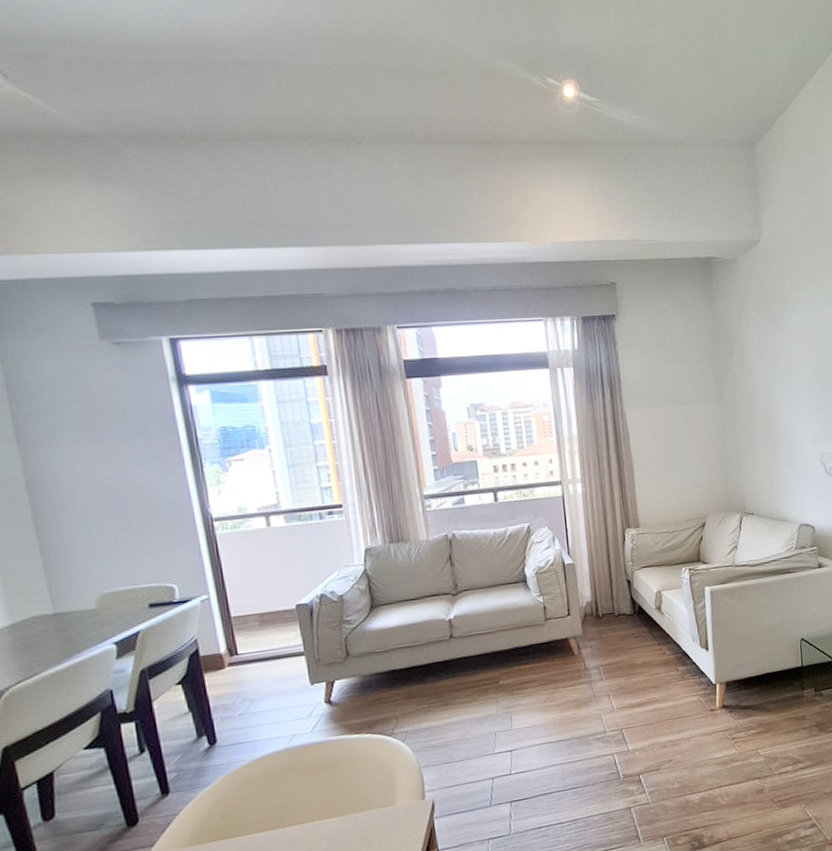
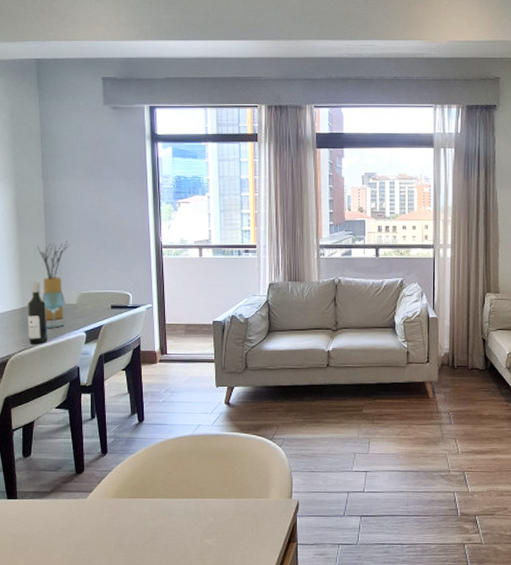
bottle: none [18,584,59,671] -> present [27,280,48,344]
vase: none [23,526,78,637] -> present [37,240,70,321]
wine glass: none [40,594,82,648] -> present [41,291,66,329]

